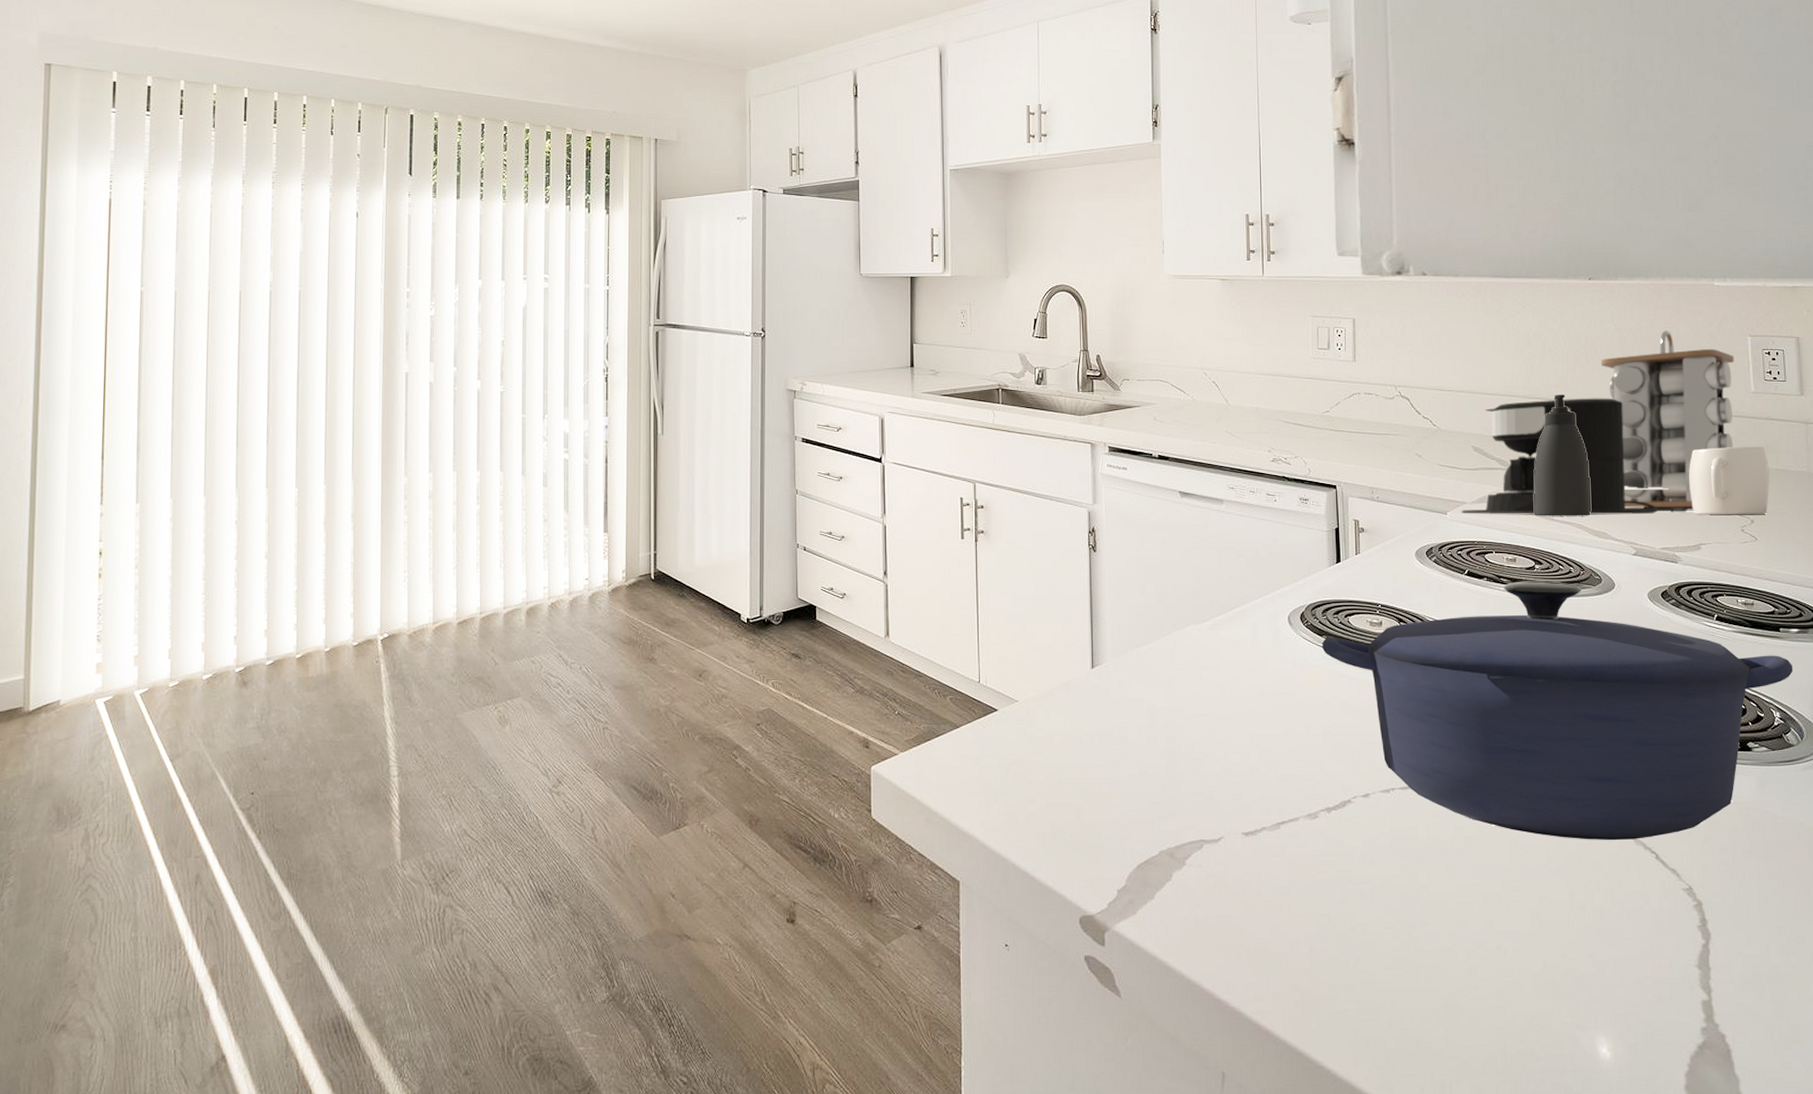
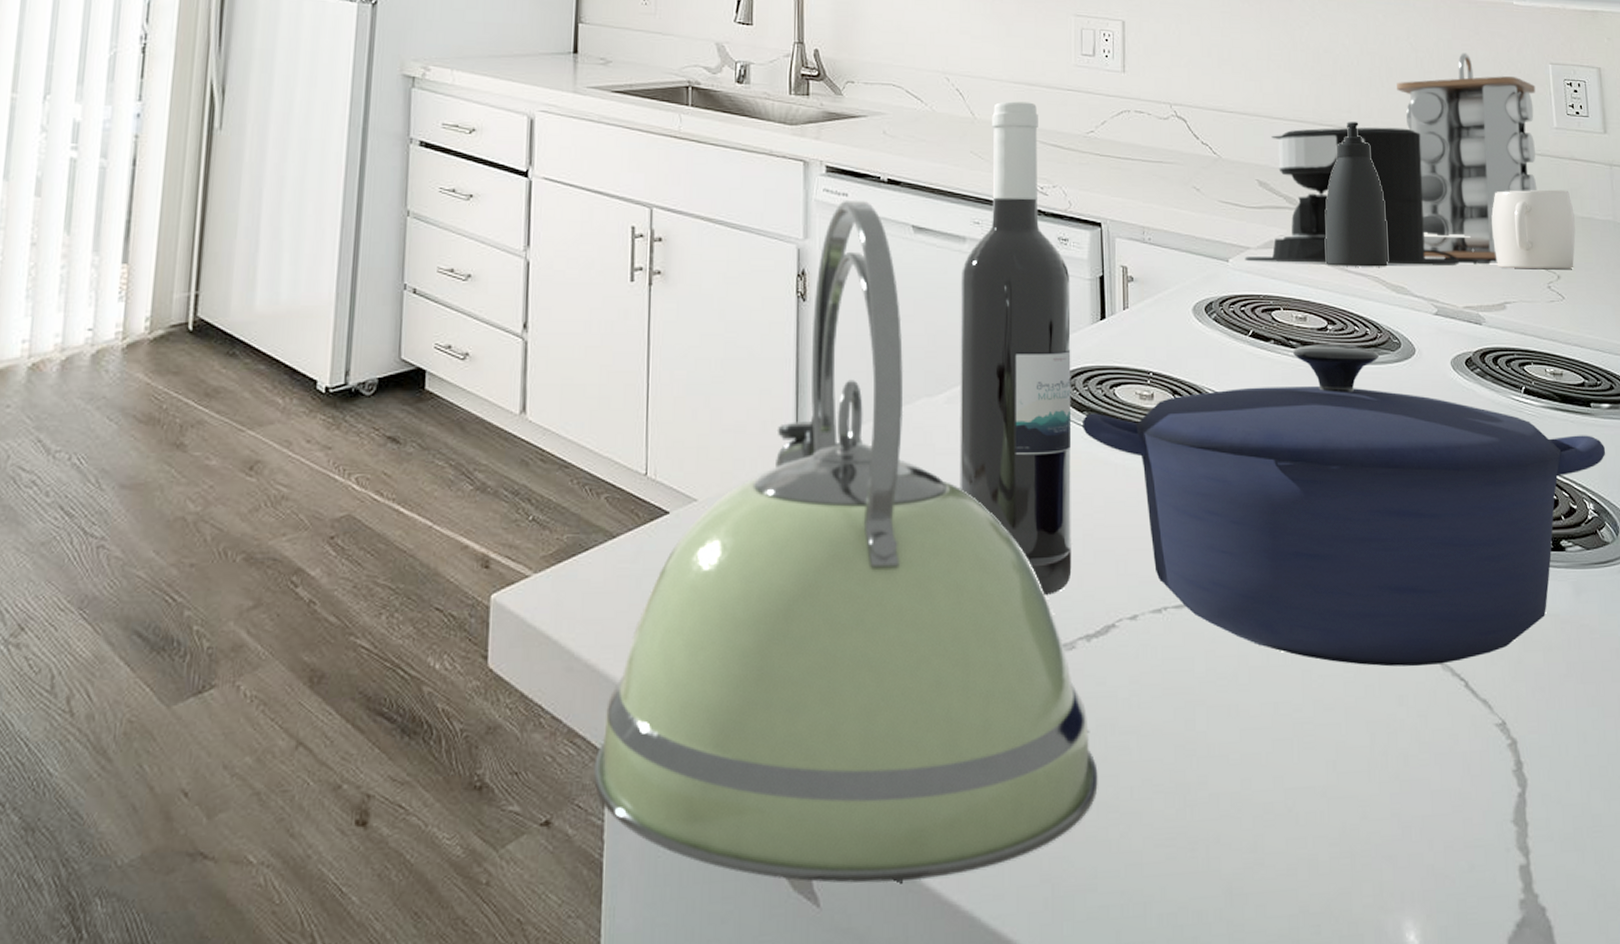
kettle: none [951,473,1338,984] -> present [593,201,1098,883]
wine bottle: none [1219,389,1314,777] -> present [960,101,1072,595]

